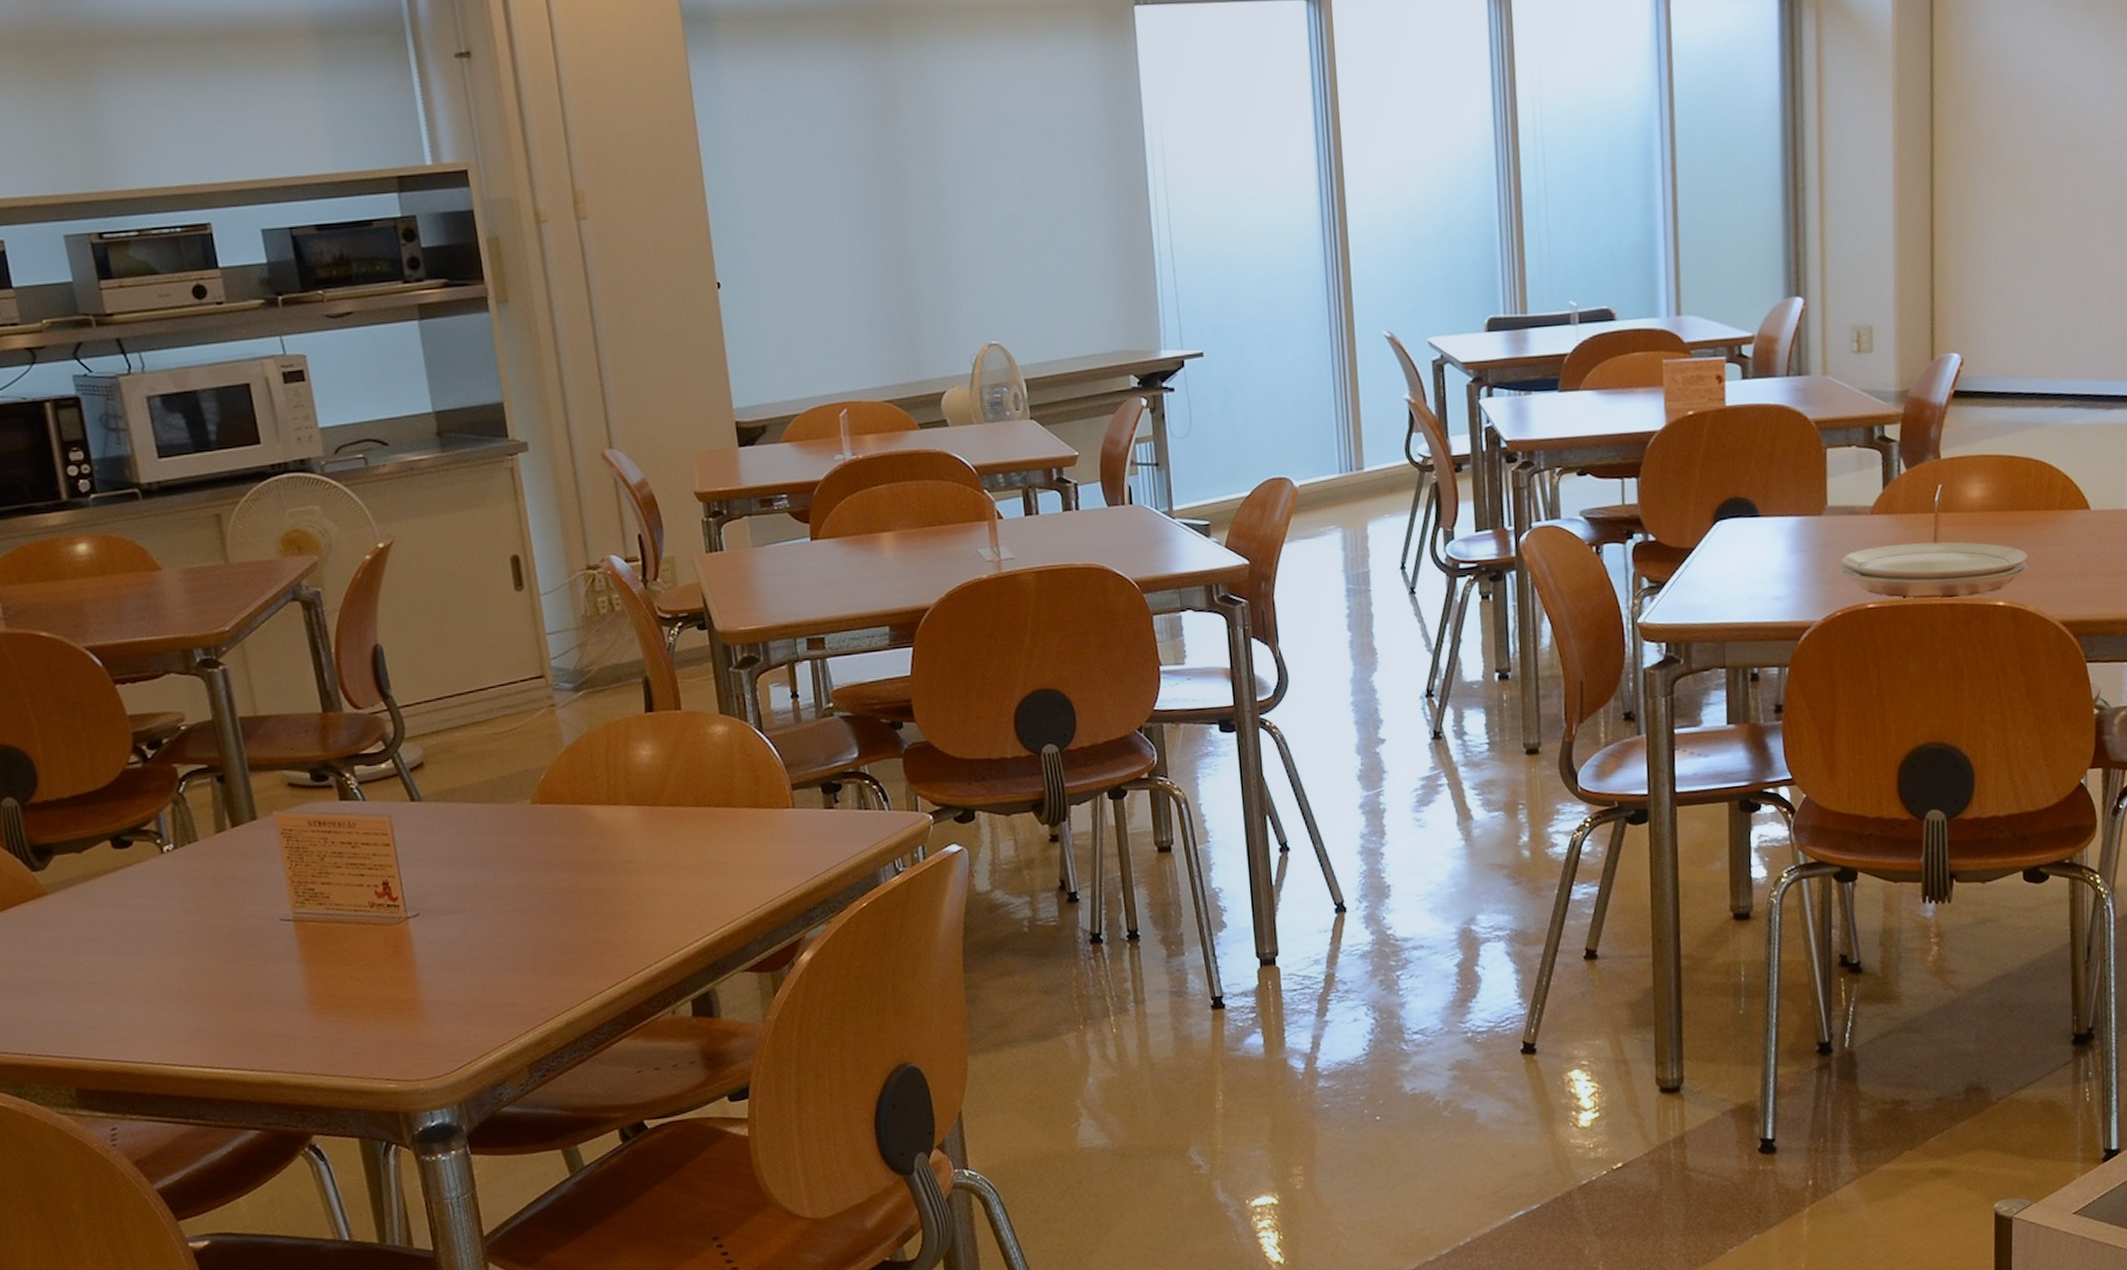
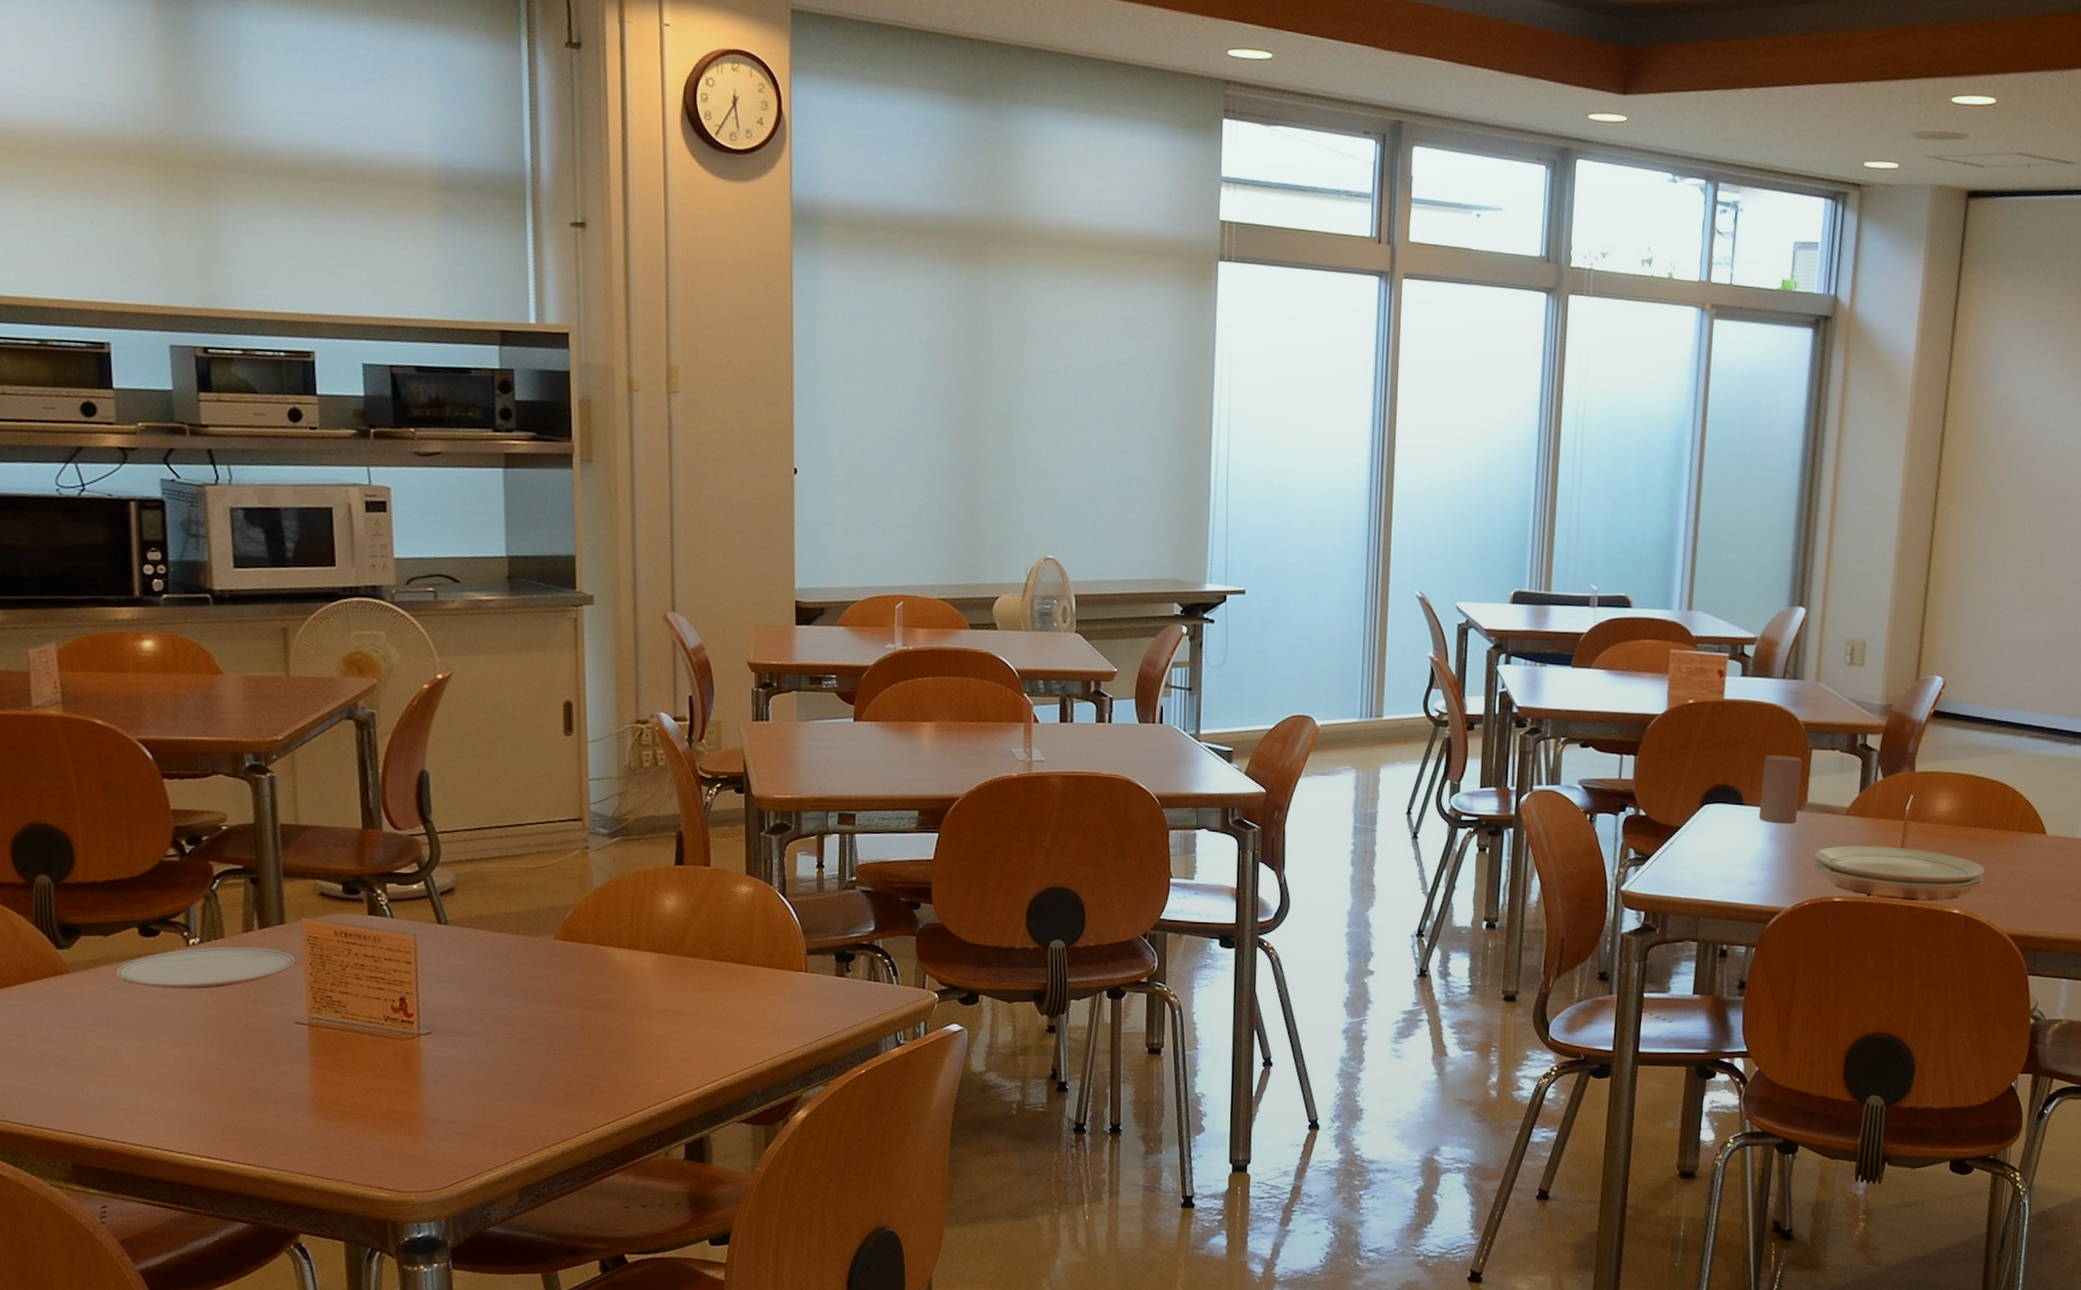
plate: none [94,846,272,900] -> present [116,946,294,989]
cup: none [1776,458,1819,533] -> present [1758,754,1803,824]

